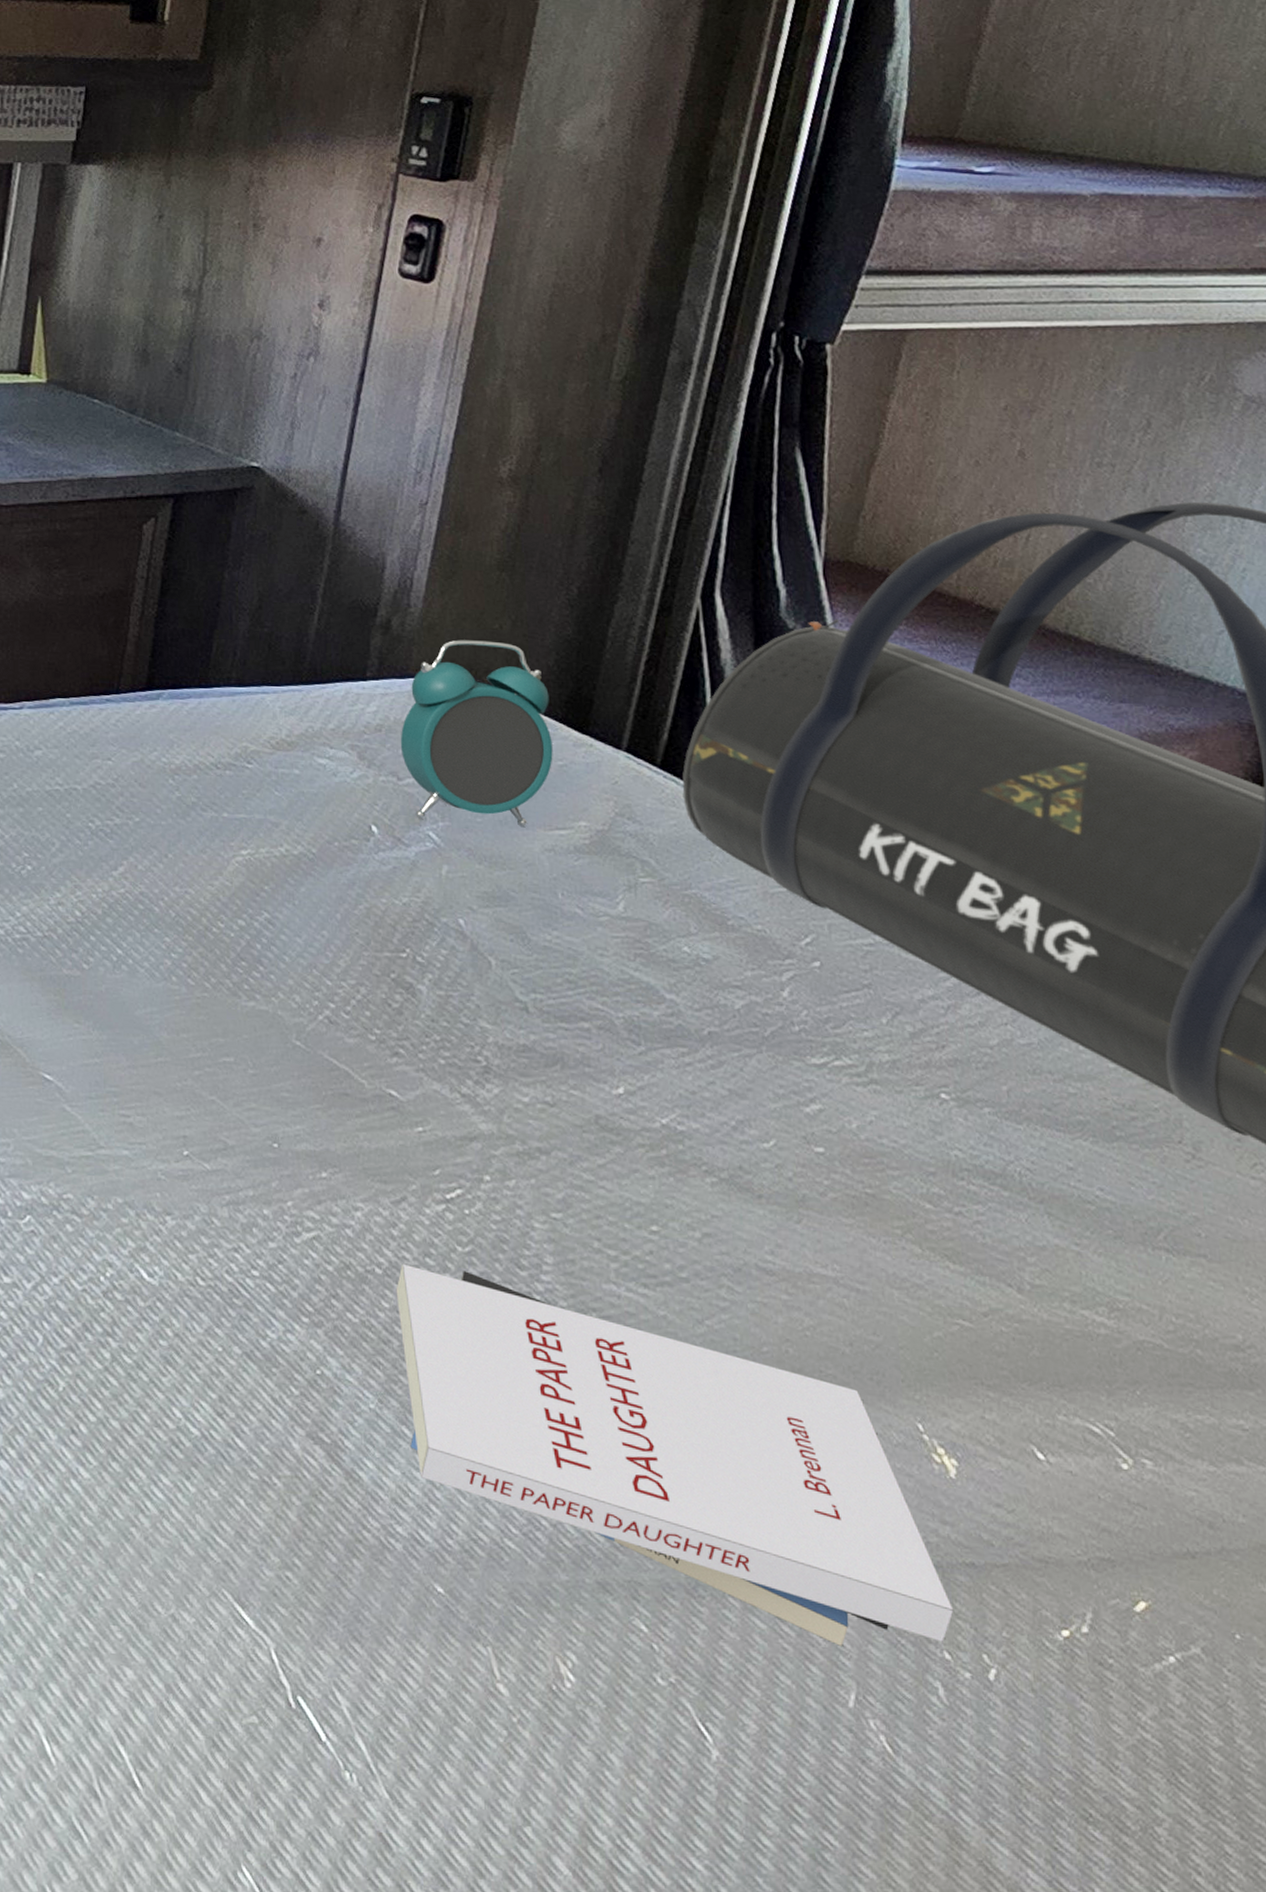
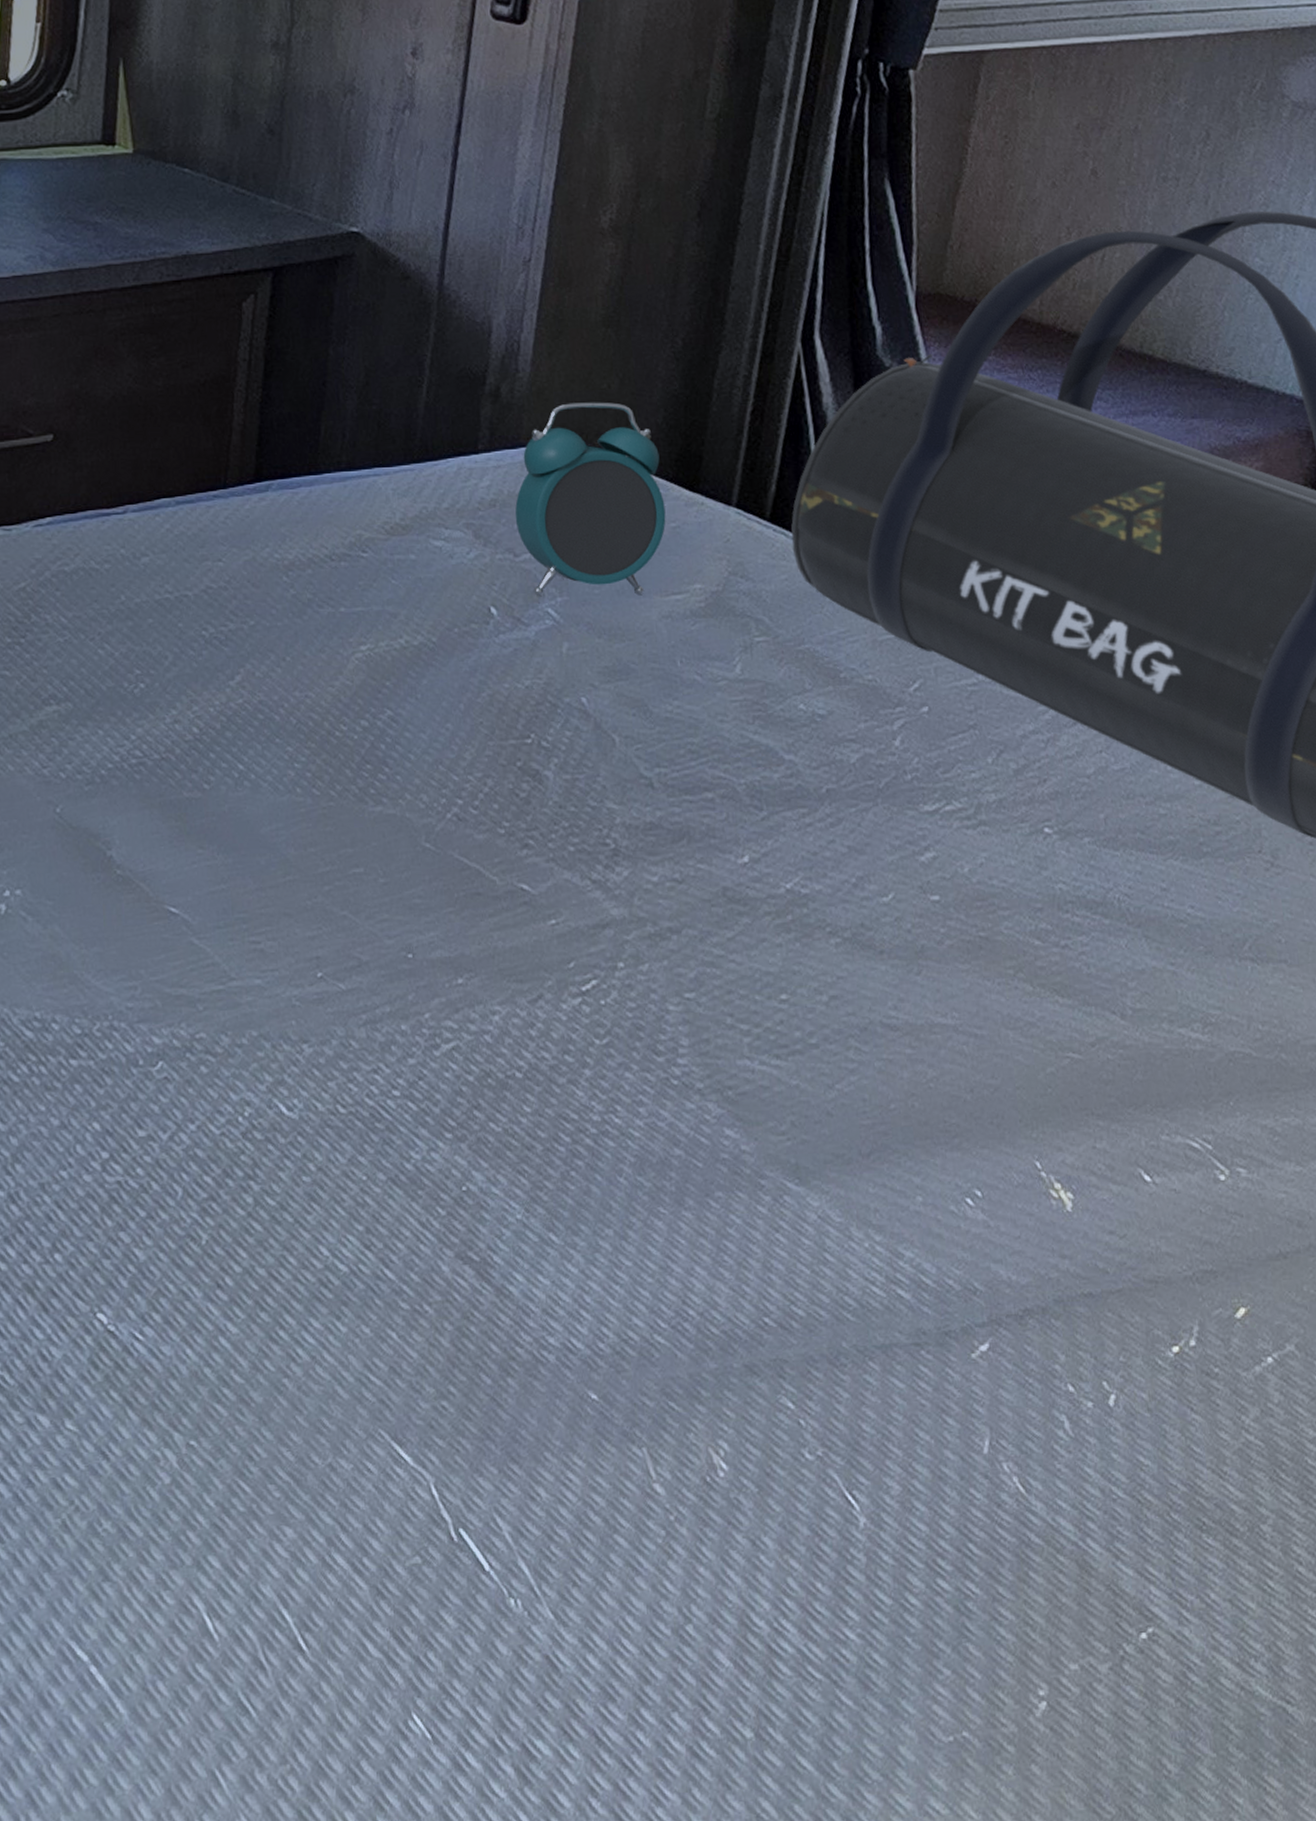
books: present [396,1263,954,1646] -> none [537,1064,1076,1394]

